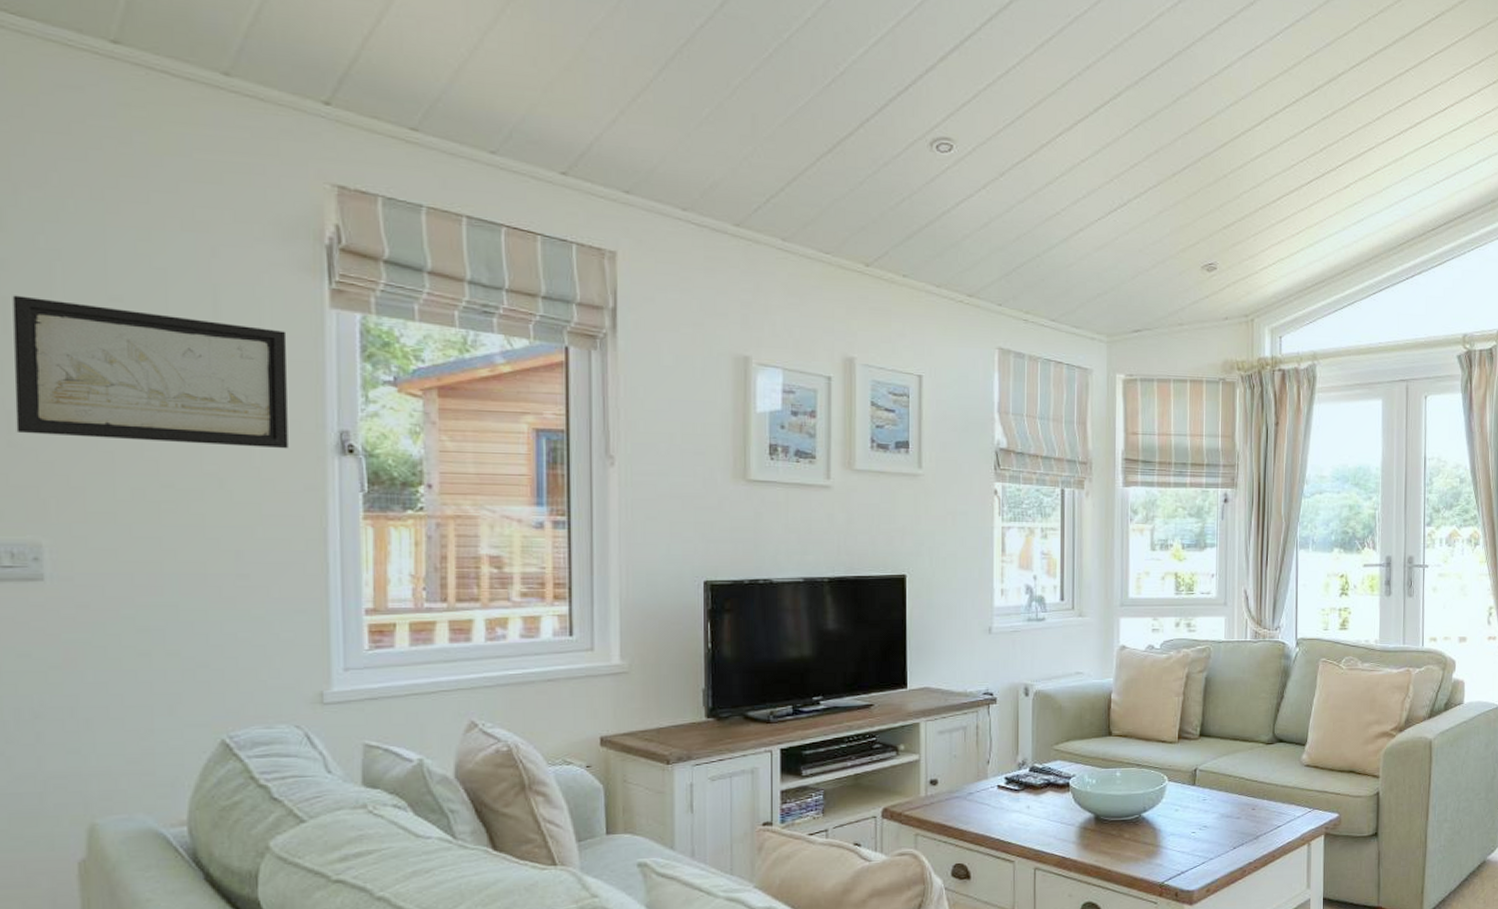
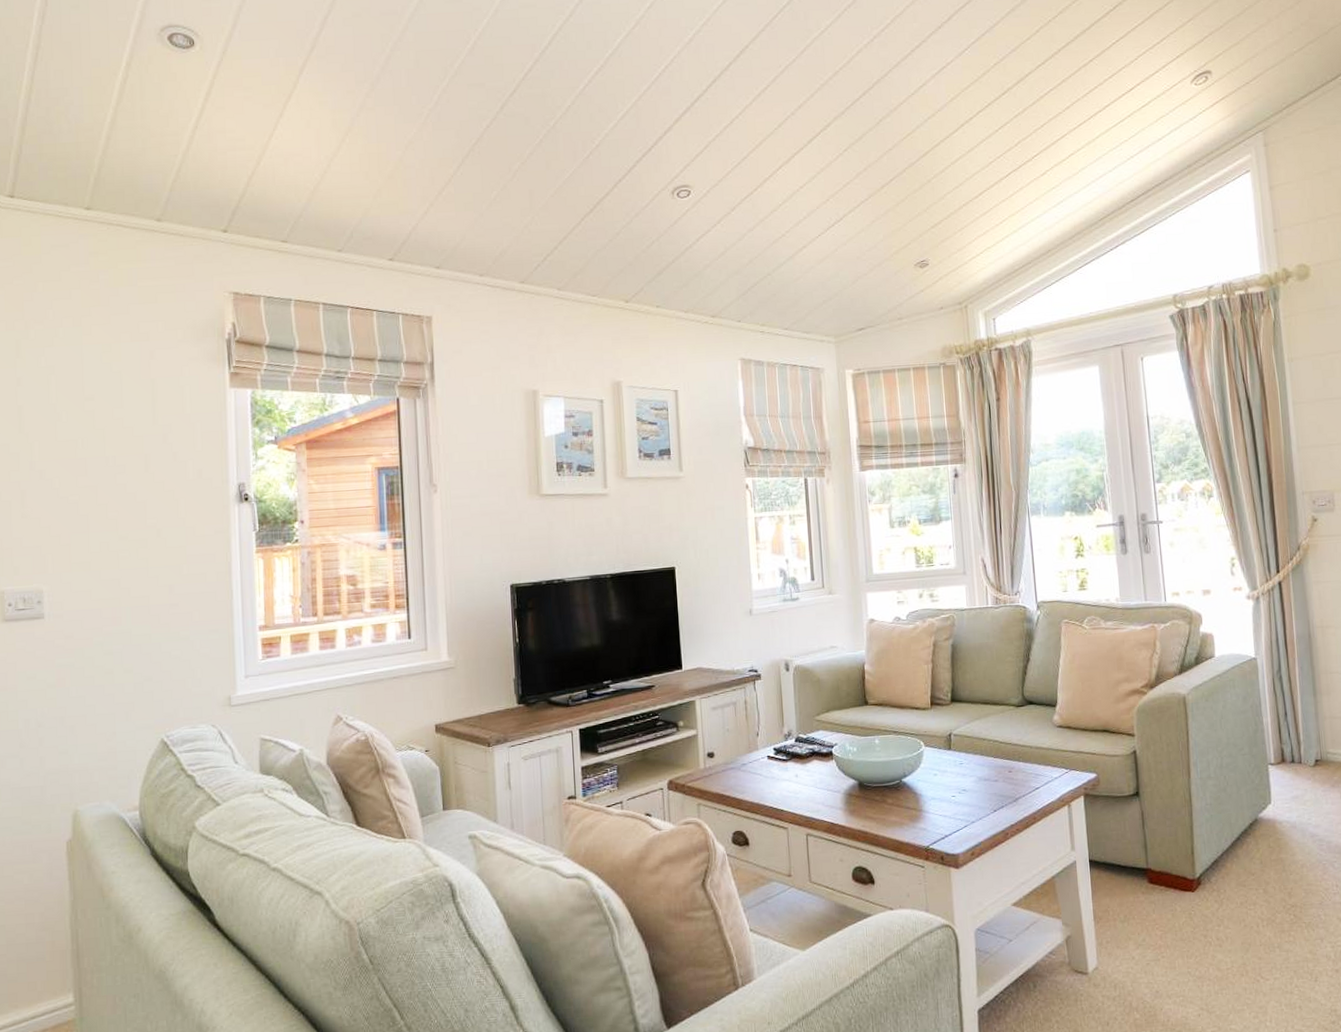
wall art: present [12,295,288,449] -> none [25,403,203,507]

